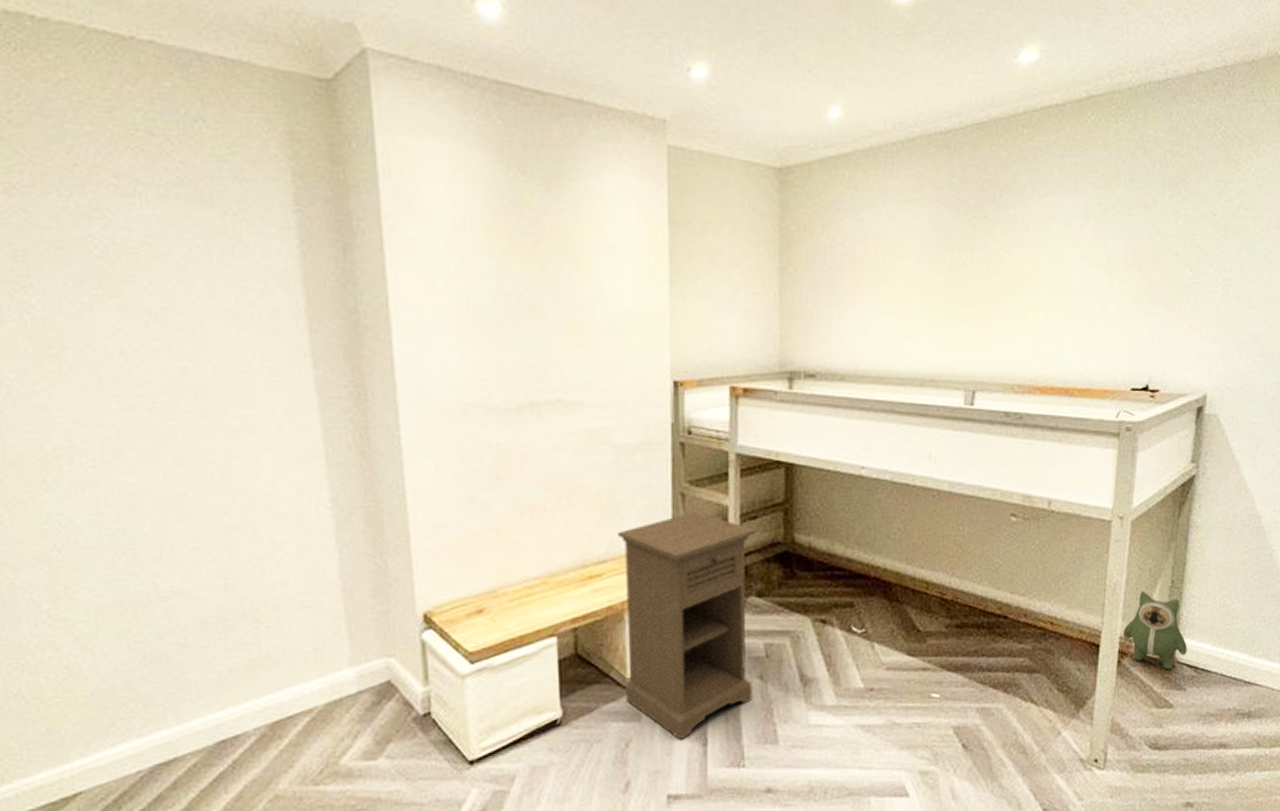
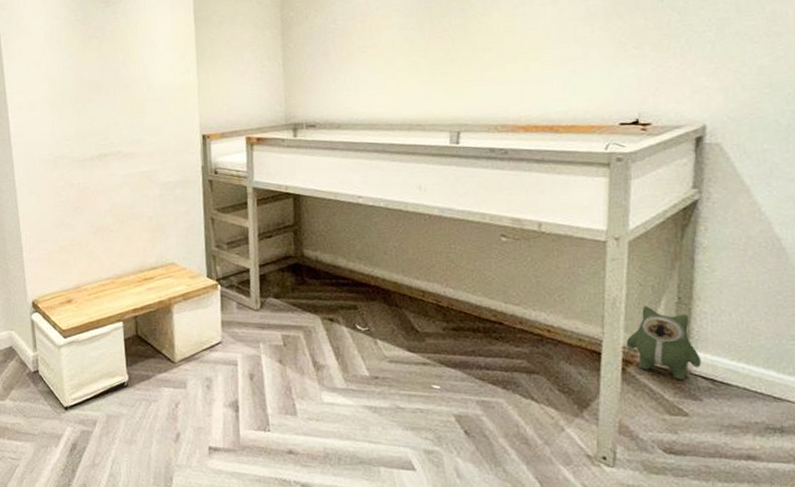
nightstand: present [618,511,757,741] -> none [164,231,274,406]

